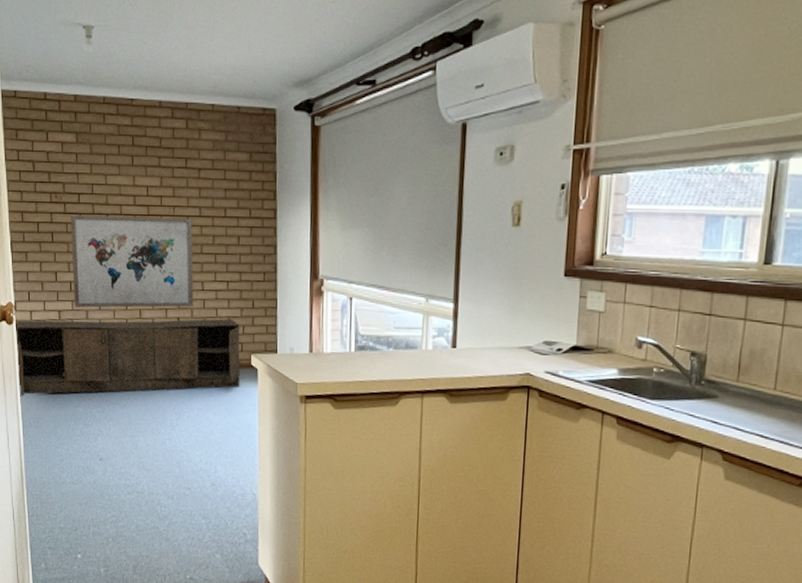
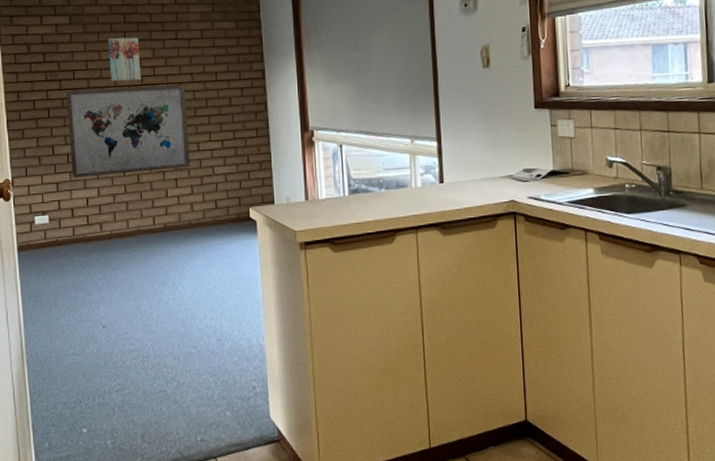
sideboard: present [15,318,241,397] -> none [12,175,241,271]
wall art: none [114,161,148,209] -> present [107,37,142,81]

